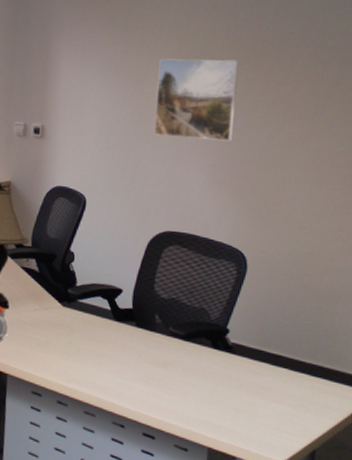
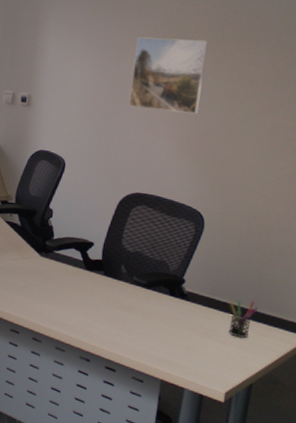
pen holder: none [281,351,317,397] -> present [228,300,259,339]

